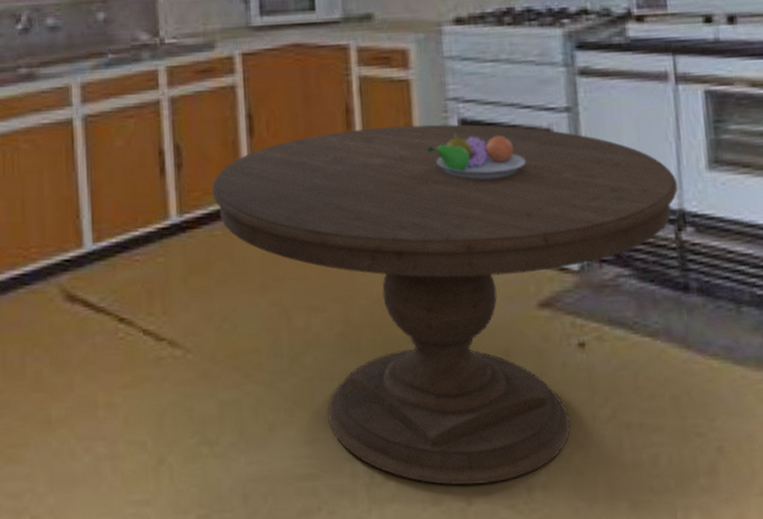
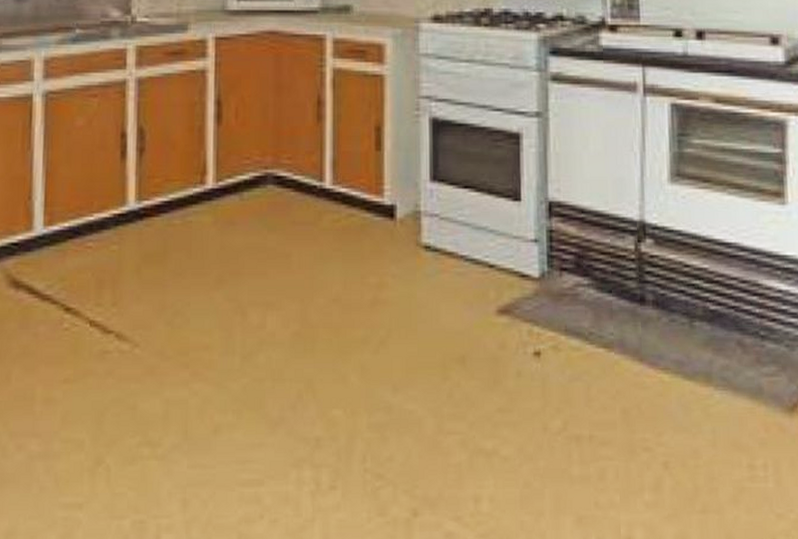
dining table: present [211,124,678,485] -> none [173,121,640,495]
fruit bowl: present [426,131,526,180] -> none [396,130,494,181]

